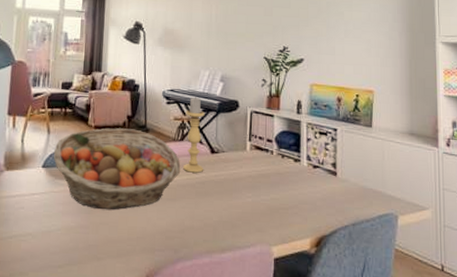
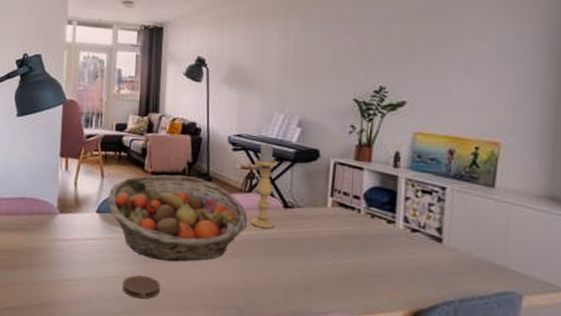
coaster: none [67,225,102,249] -> present [123,275,160,299]

